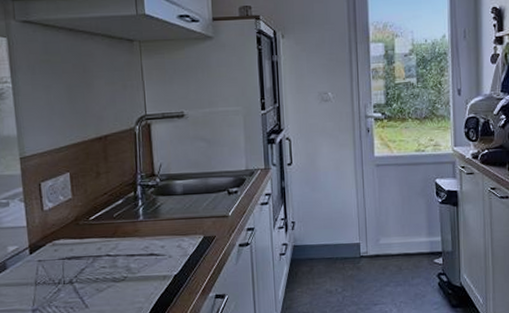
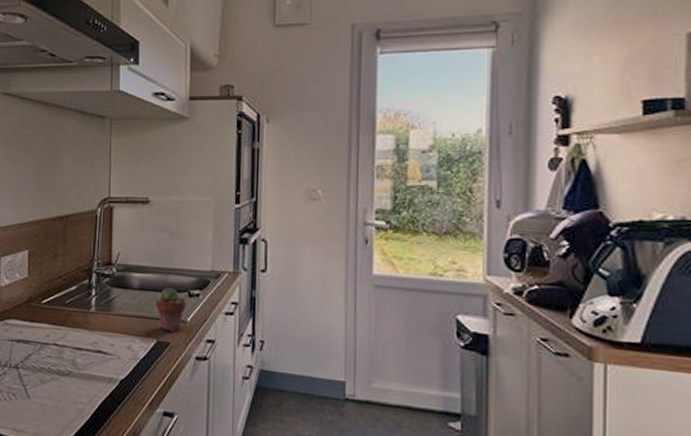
potted succulent: none [199,188,228,227] -> present [155,287,187,332]

